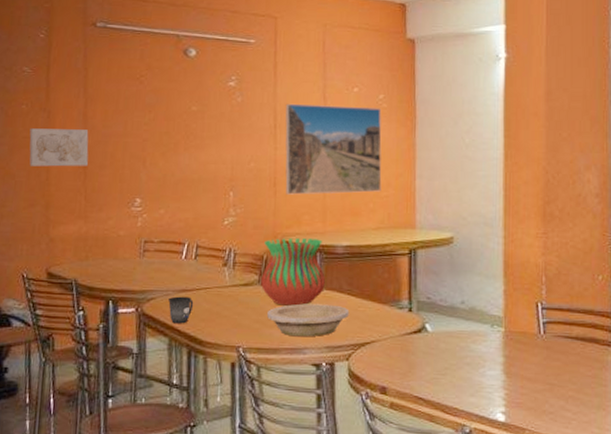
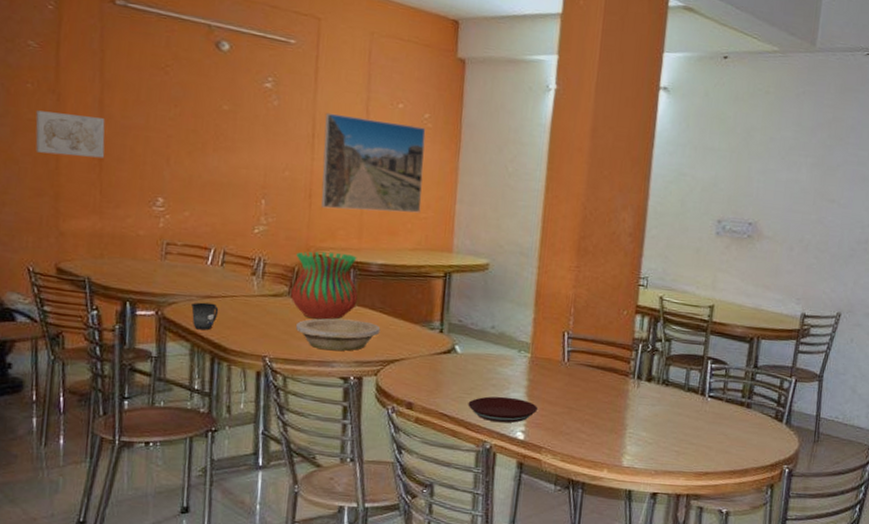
plate: none [443,375,518,404] -> present [468,396,539,423]

